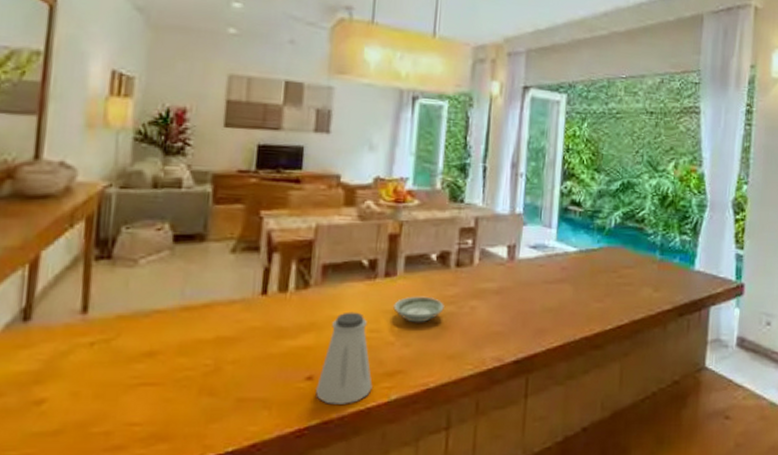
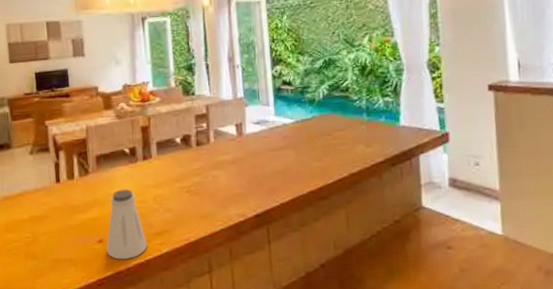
saucer: present [393,296,444,323] -> none [153,171,193,193]

